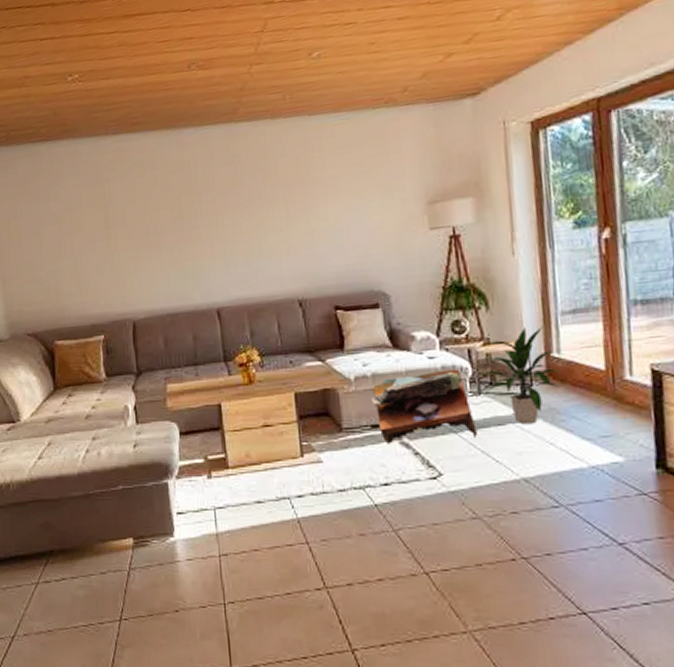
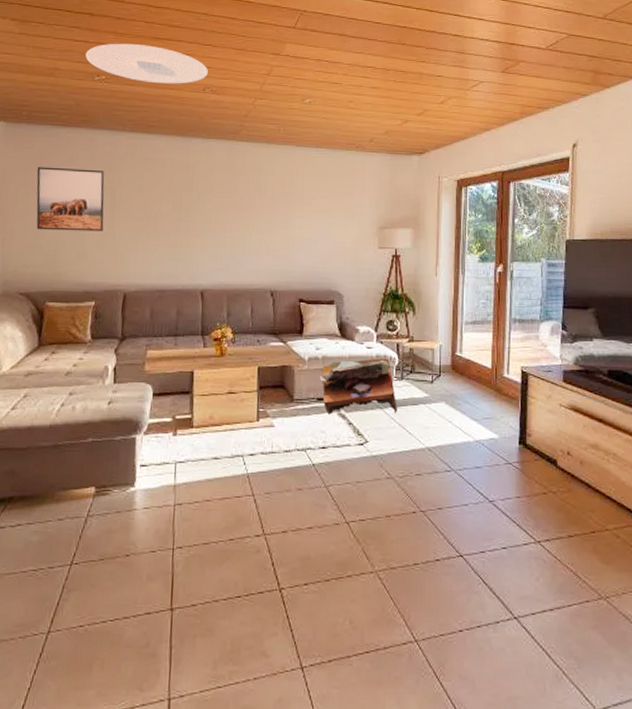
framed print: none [24,185,101,263] -> present [36,167,105,232]
ceiling light: none [54,25,192,73] -> present [85,43,209,84]
indoor plant: present [481,326,559,425] -> none [404,330,459,406]

